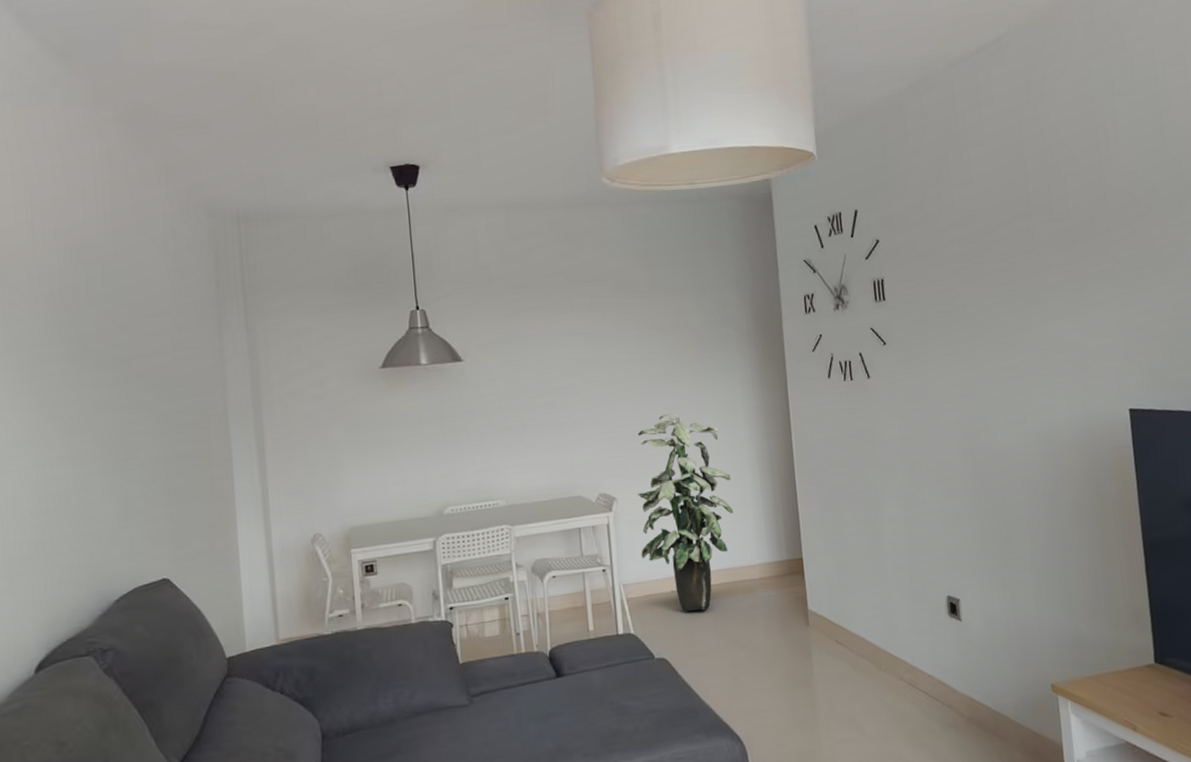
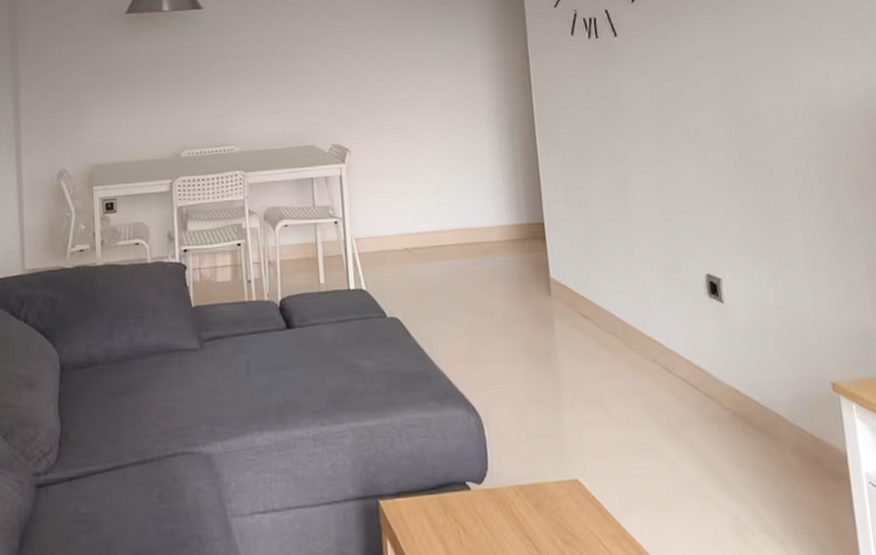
indoor plant: present [637,413,734,611] -> none [370,66,470,271]

